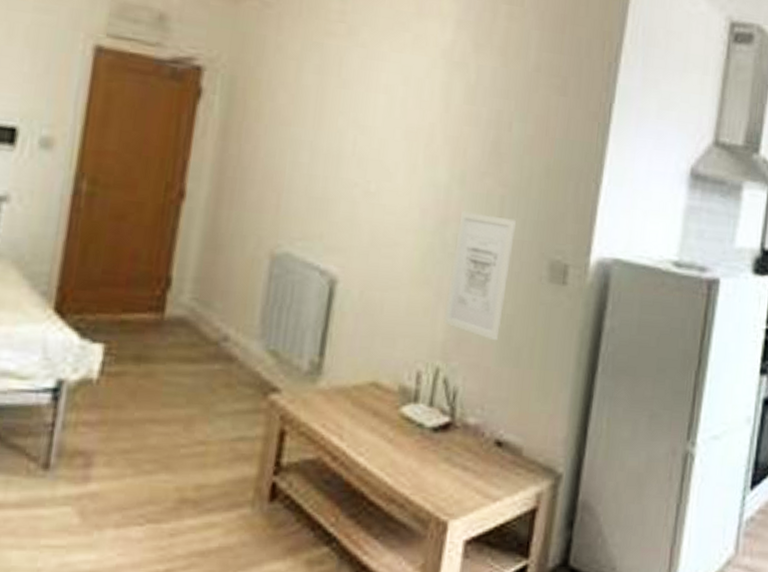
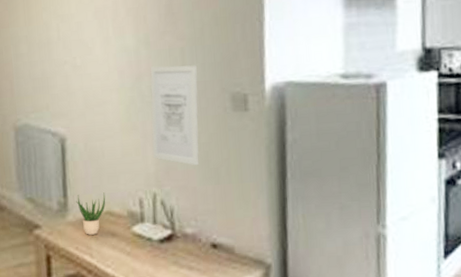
potted plant: none [334,355,375,411] -> present [76,192,106,235]

